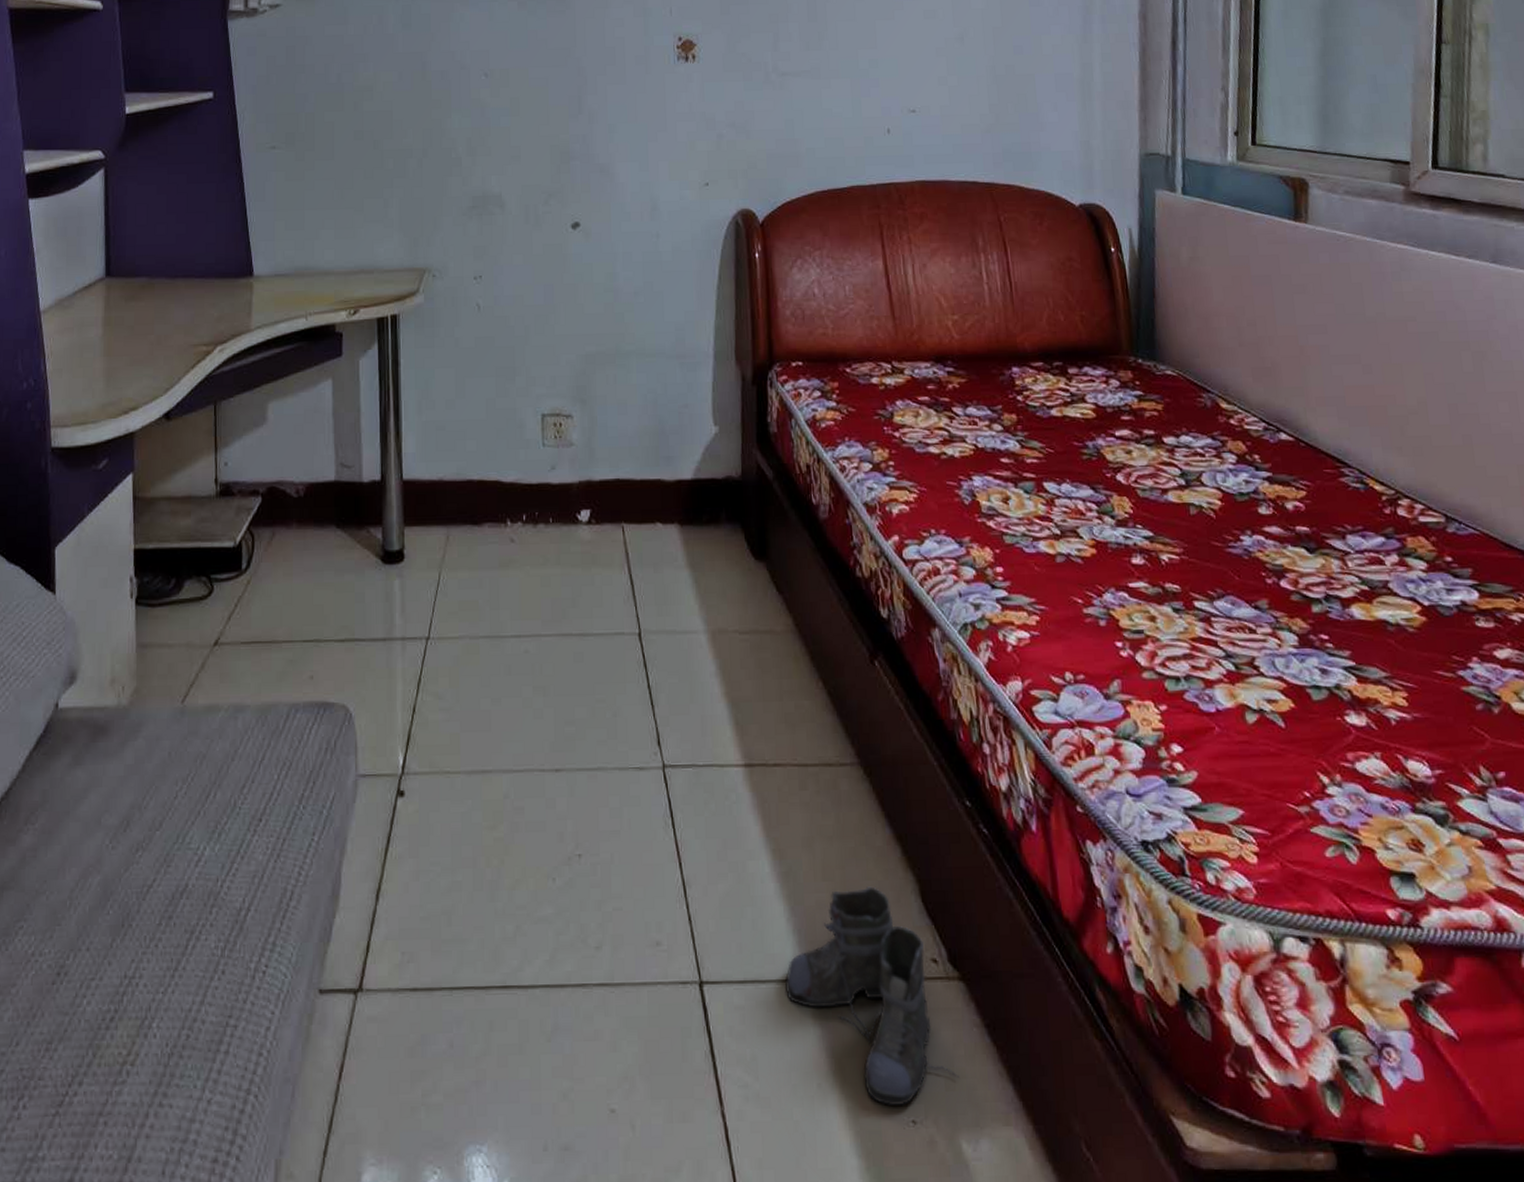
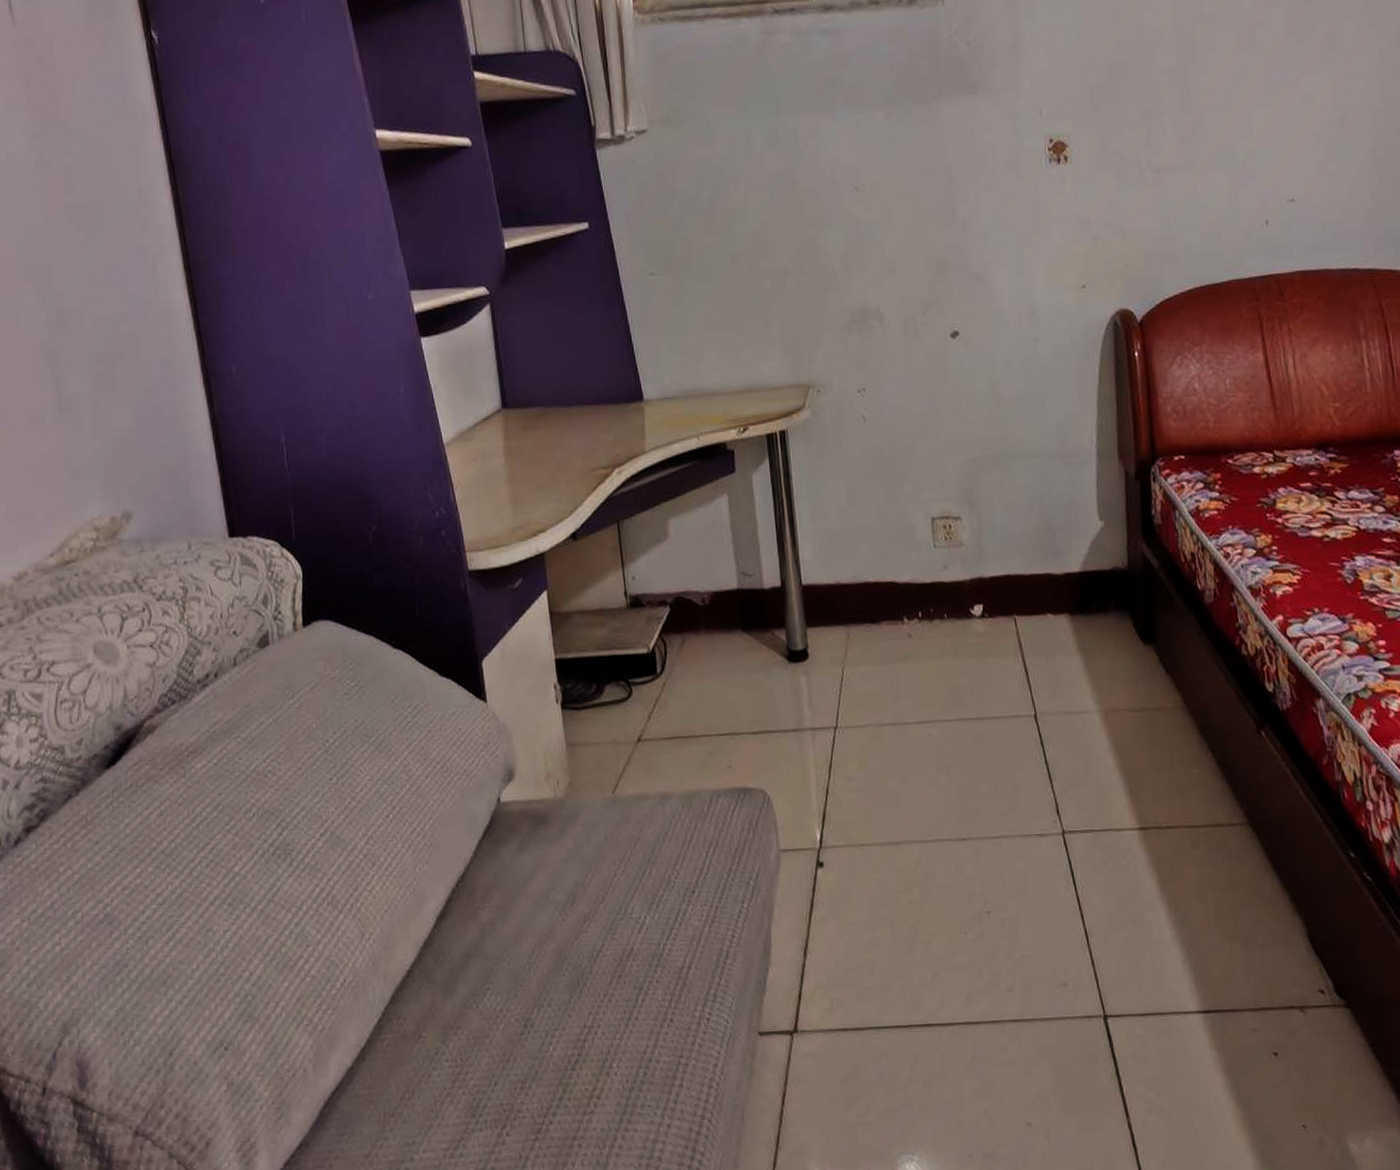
boots: present [785,886,959,1107] -> none [1183,930,1346,1115]

